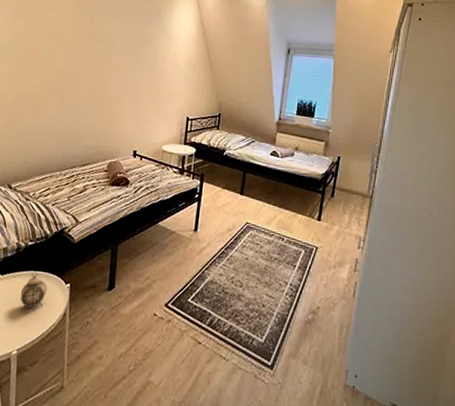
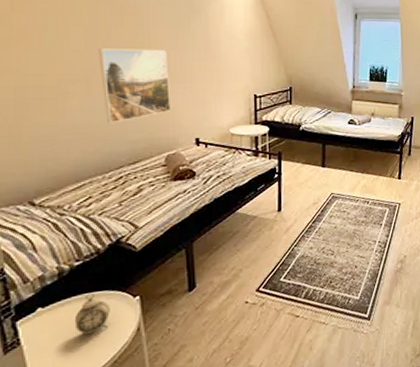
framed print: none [70,68,122,130] -> present [98,48,172,124]

